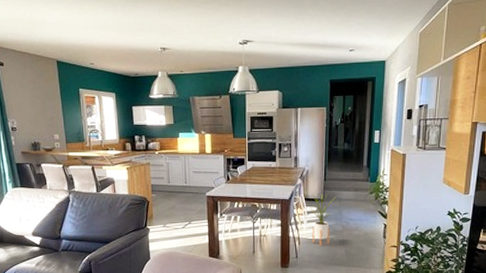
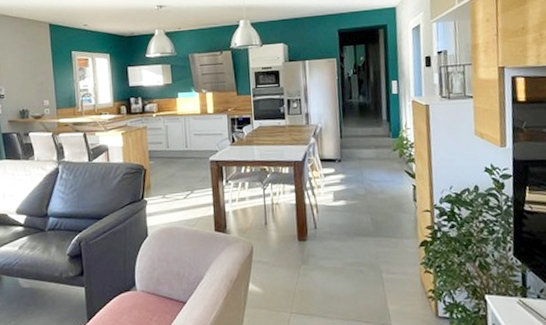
house plant: present [310,191,336,245] -> none [326,150,356,213]

